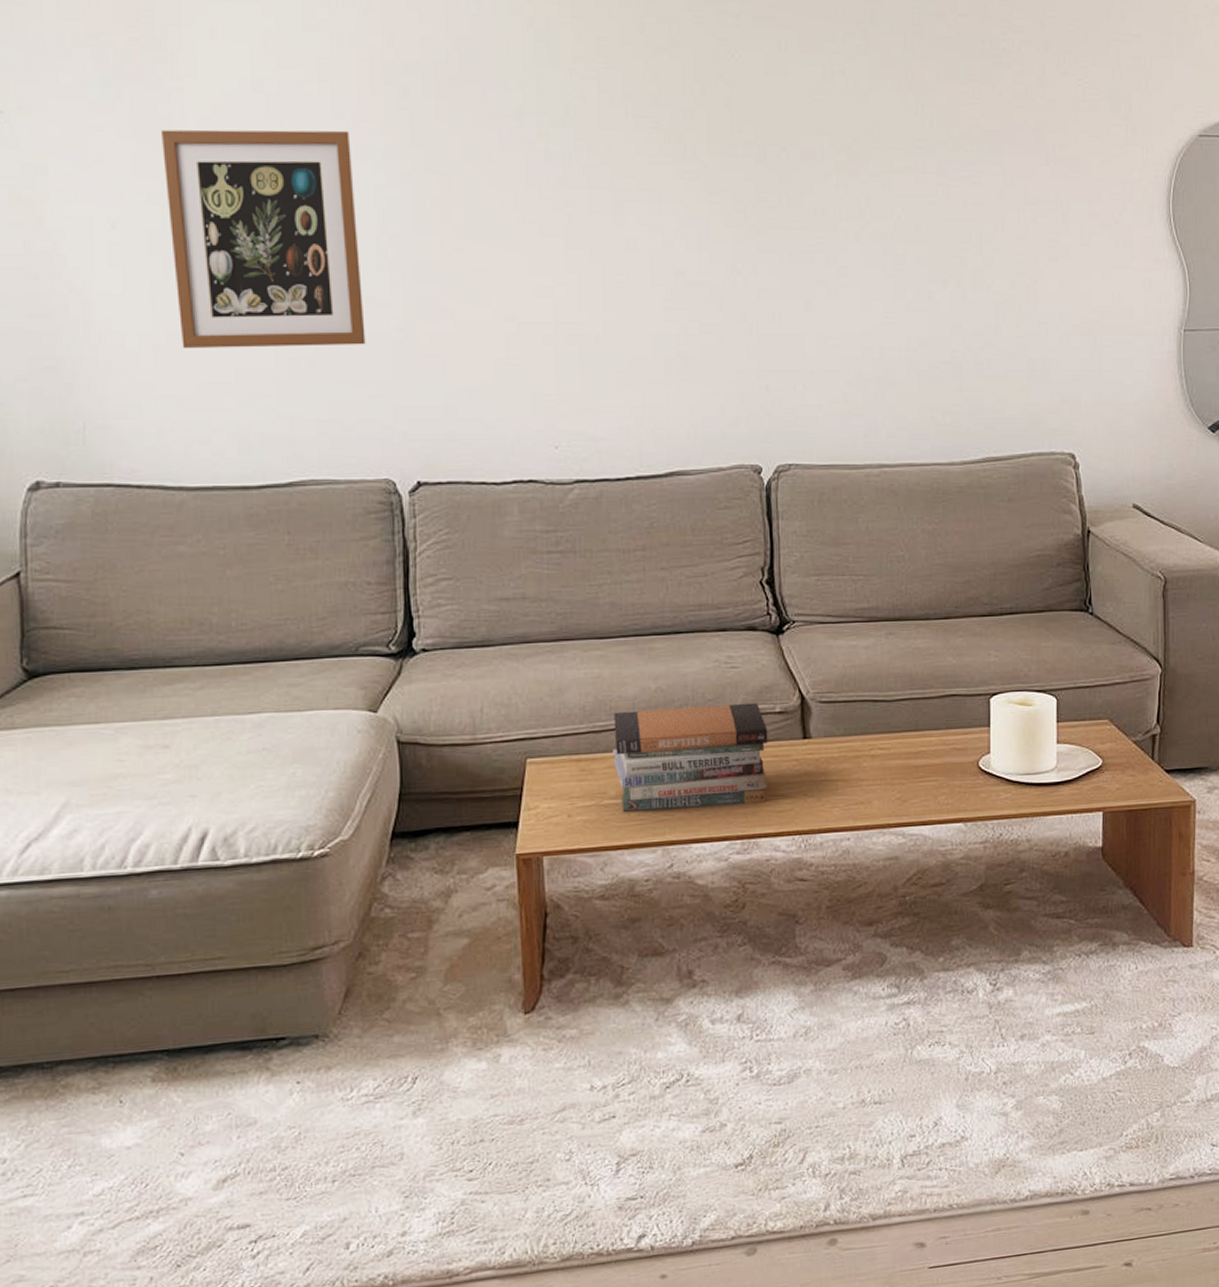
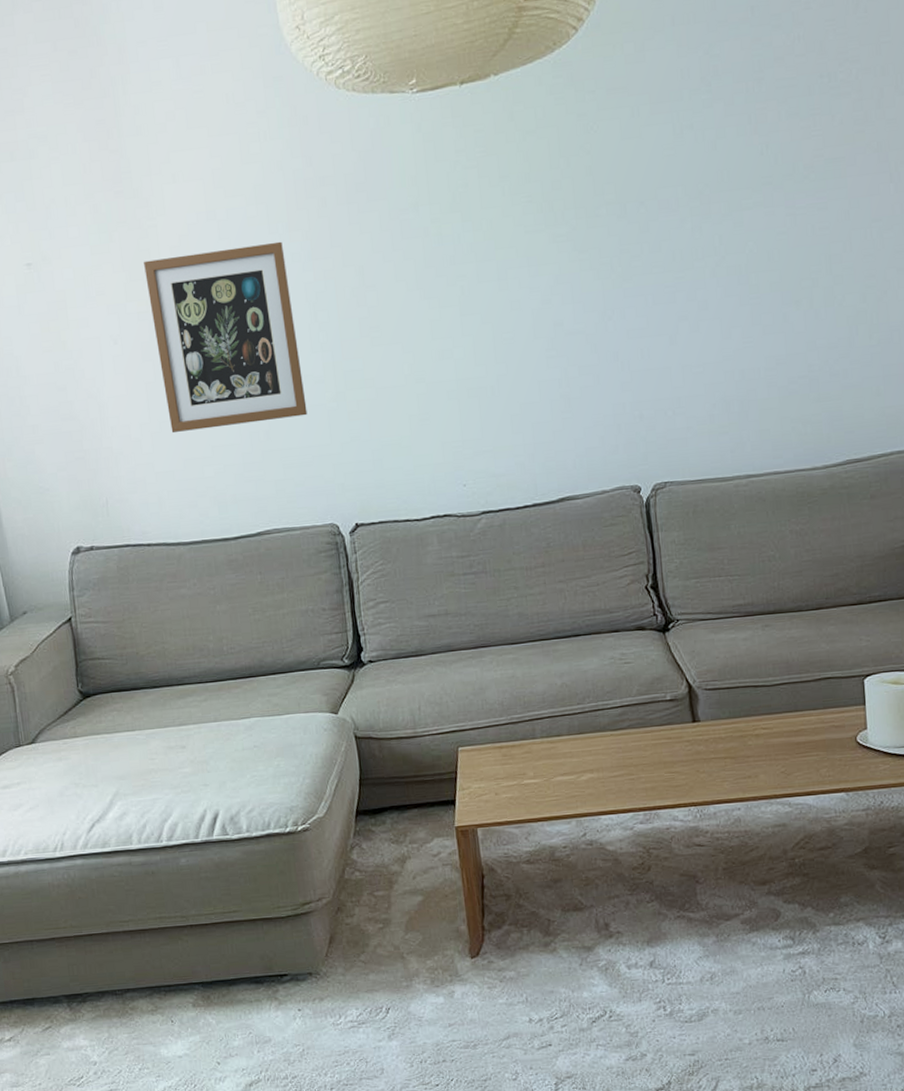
book stack: present [613,702,768,812] -> none [527,692,664,790]

